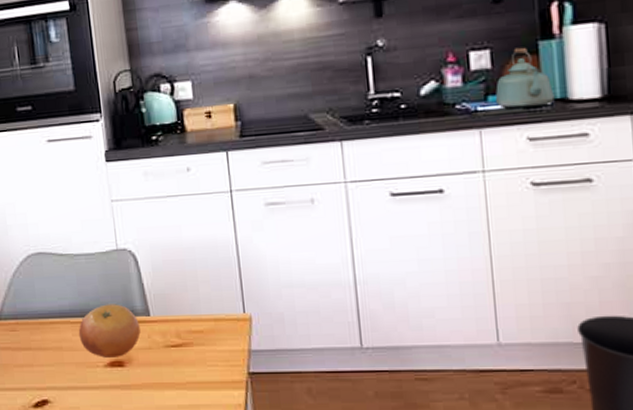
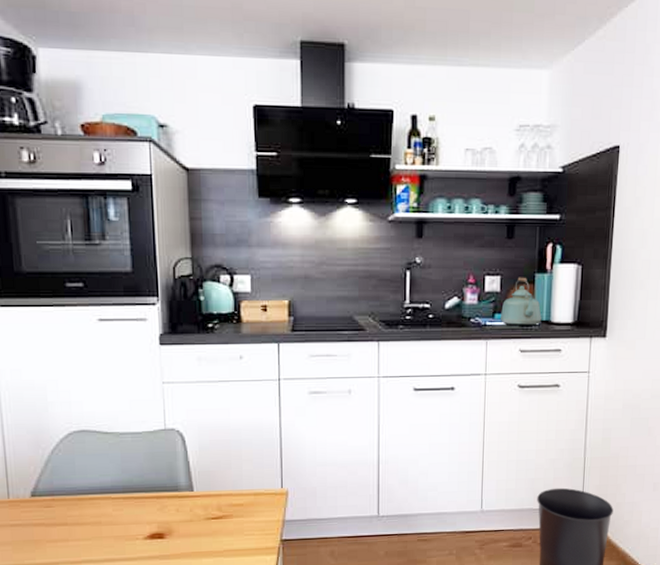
fruit: present [78,304,141,358] -> none [119,480,183,531]

